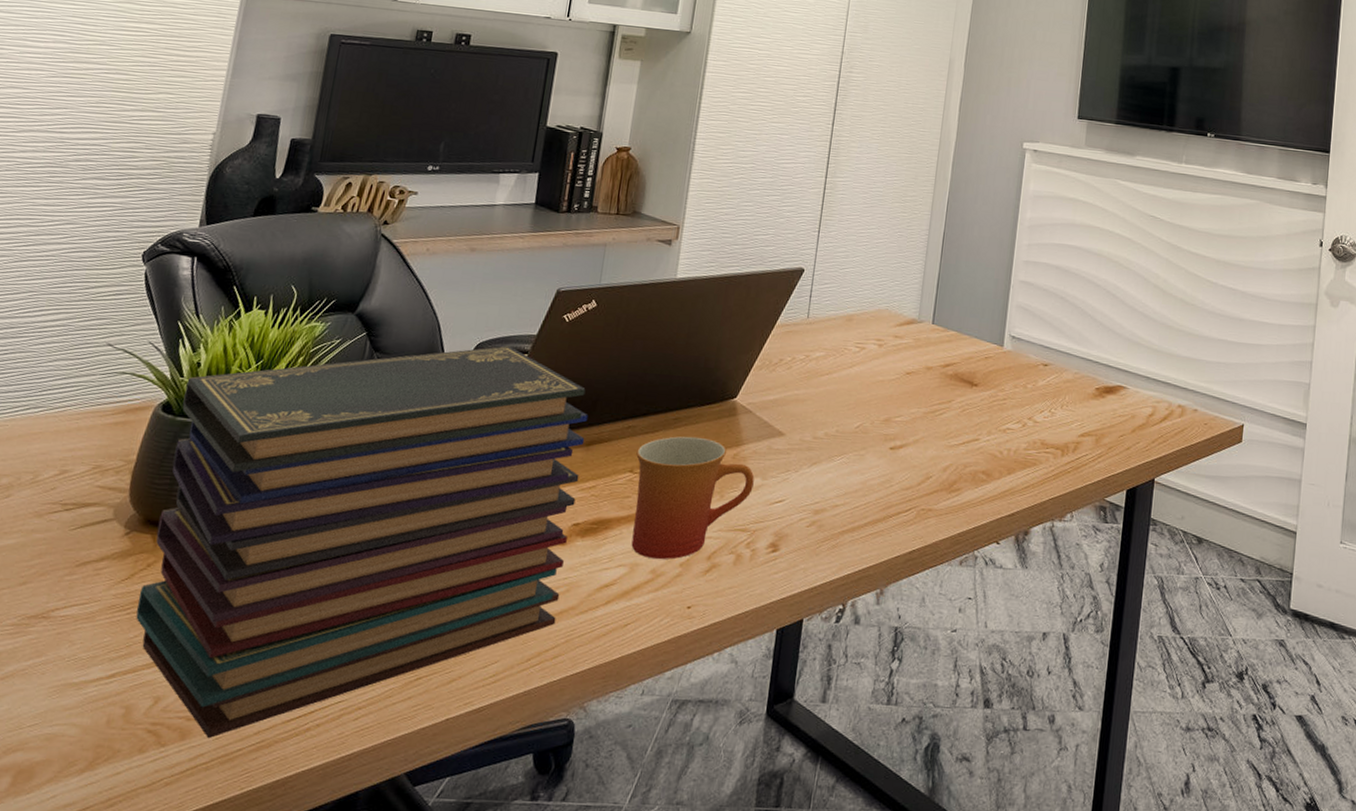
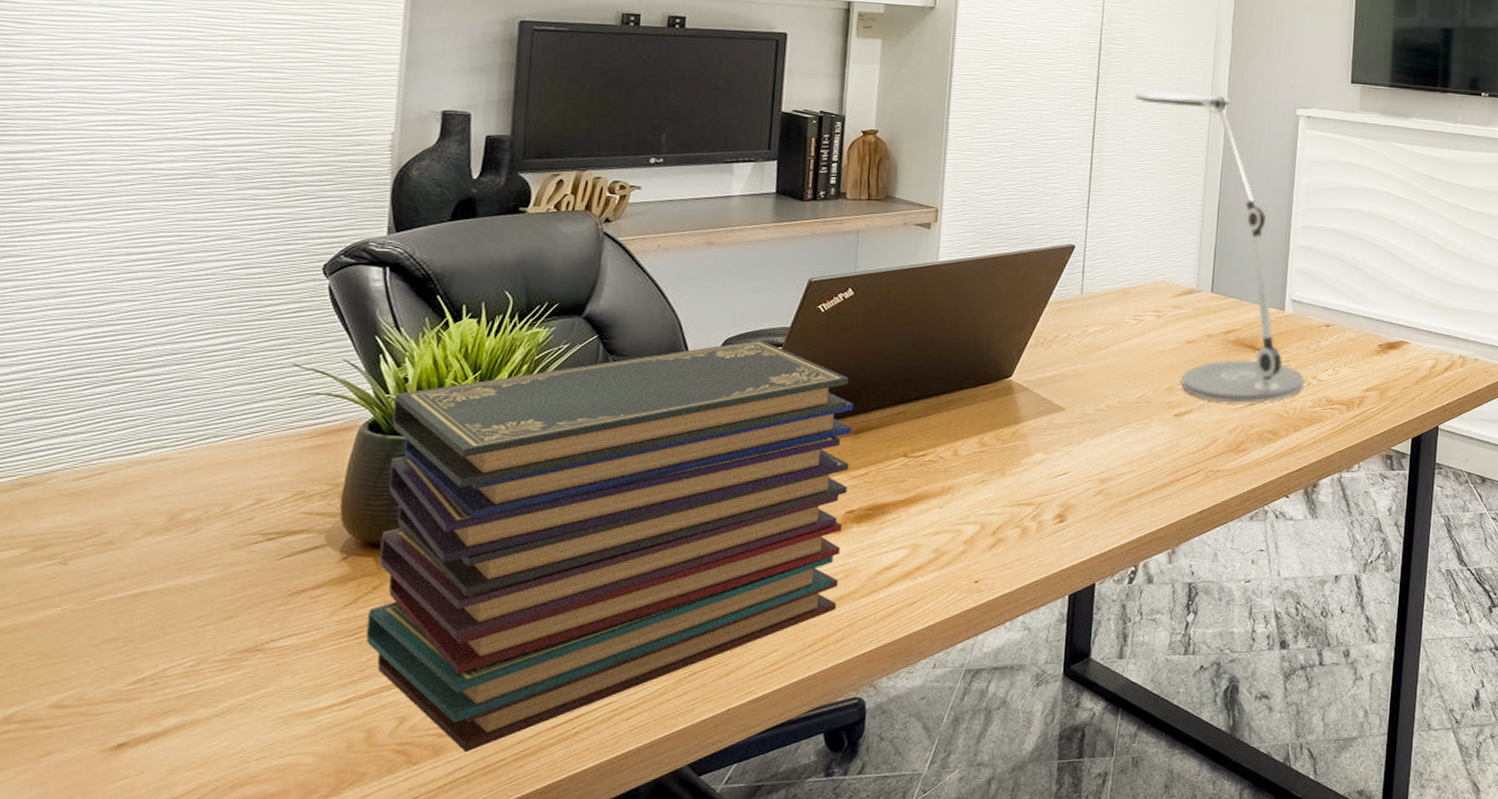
mug: present [631,436,754,560] -> none [909,417,1036,538]
desk lamp: none [868,118,1020,442] -> present [1134,90,1305,403]

